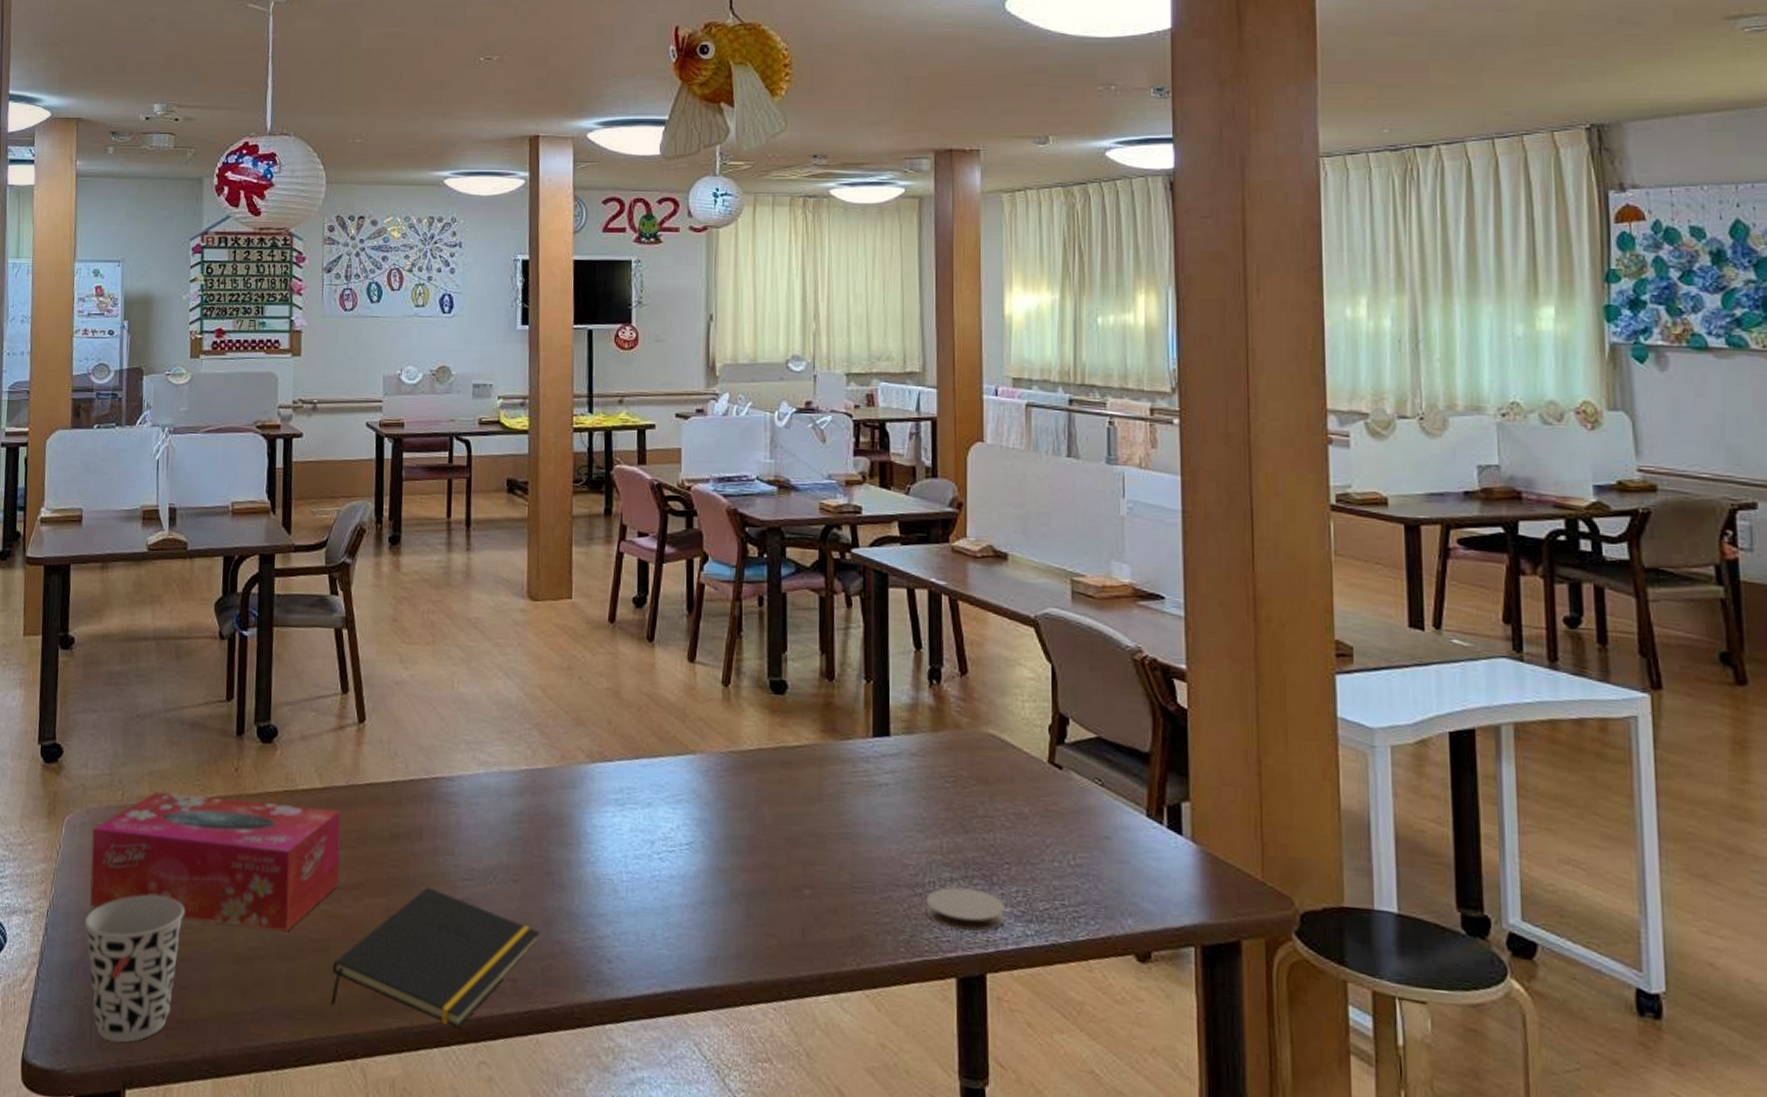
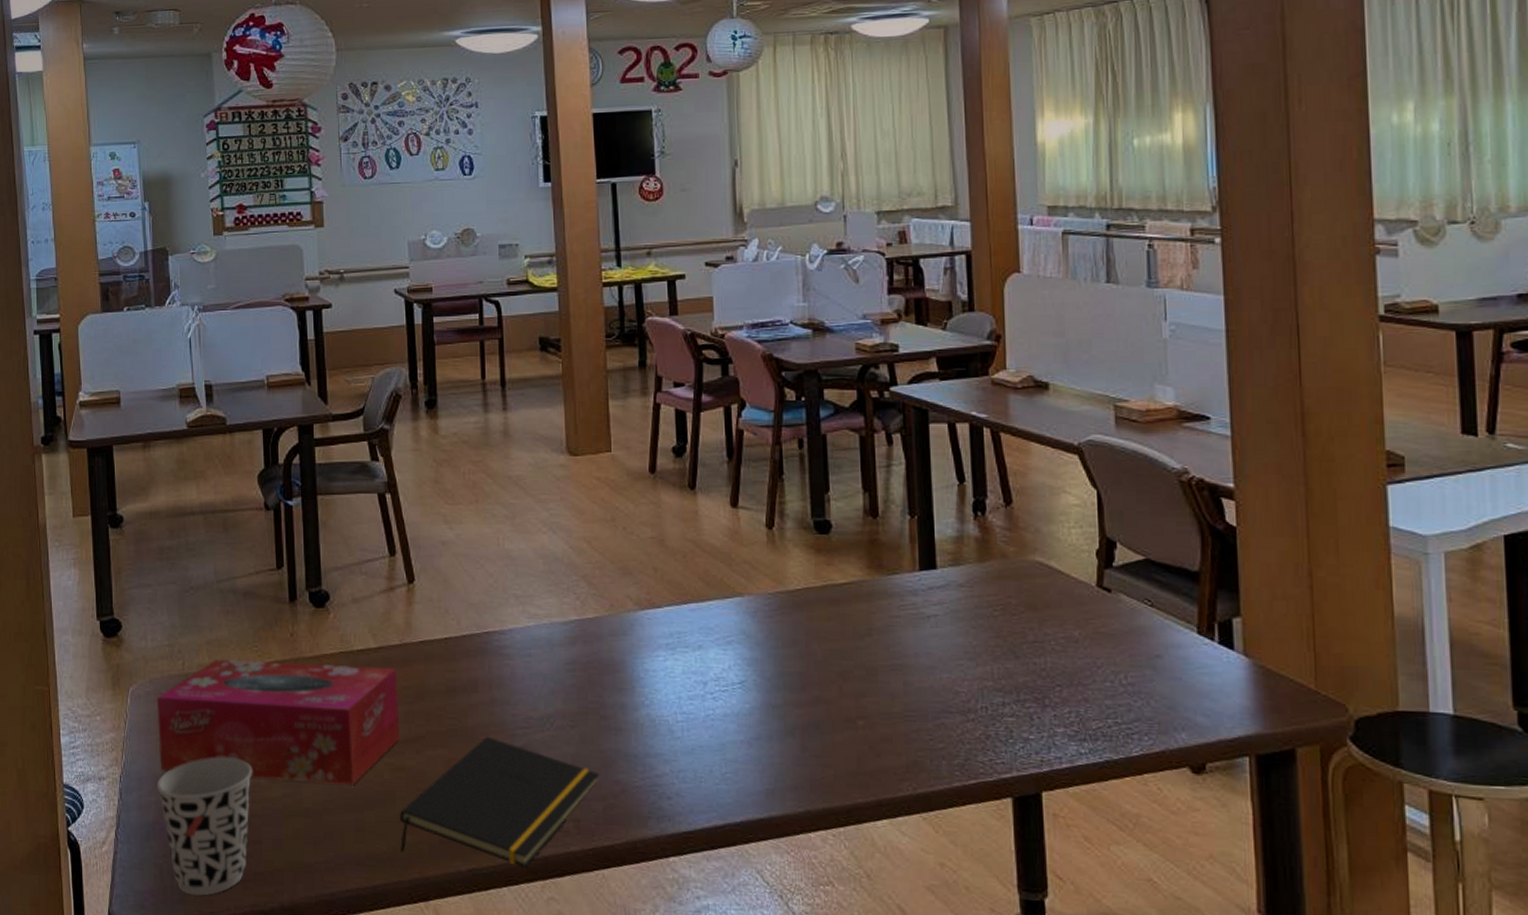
coaster: present [925,887,1004,931] -> none [978,711,1058,753]

